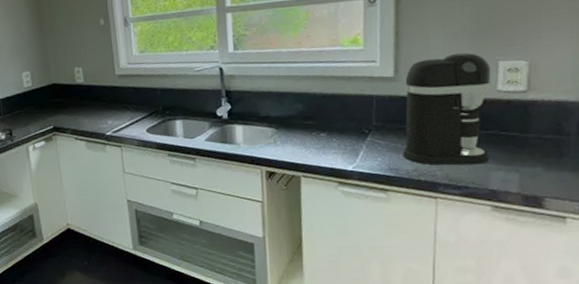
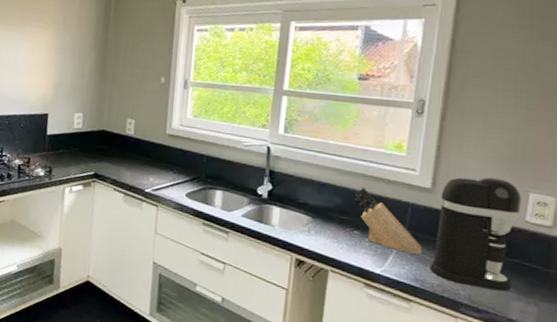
knife block: none [315,88,393,146] -> present [354,187,422,256]

